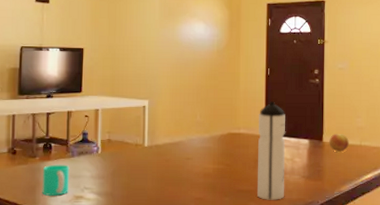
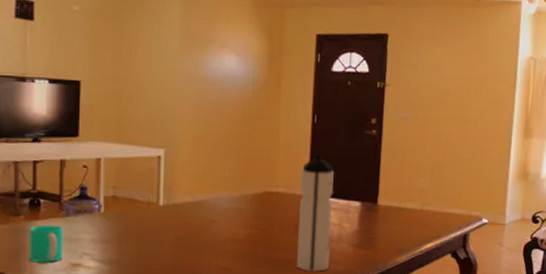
fruit: present [329,134,349,152] -> none [385,196,408,217]

